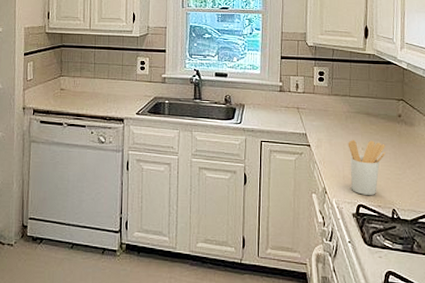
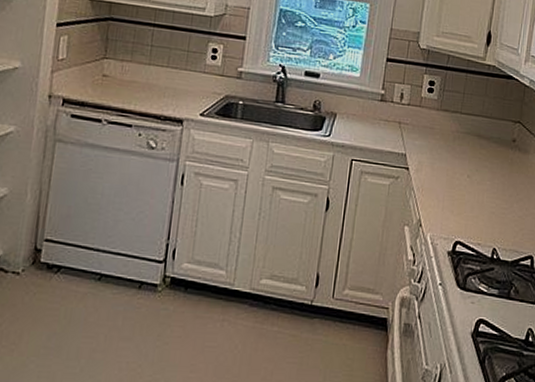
utensil holder: present [348,140,386,195] -> none [450,165,494,231]

